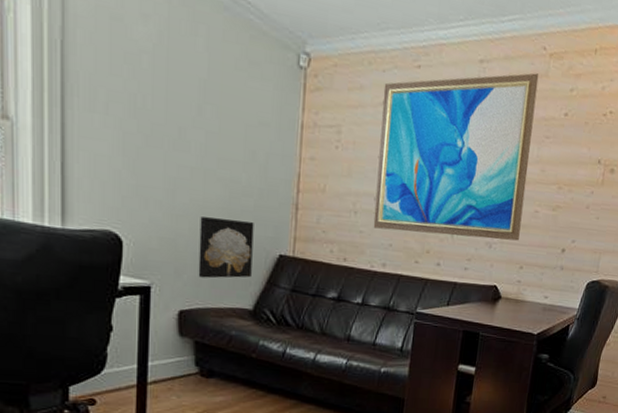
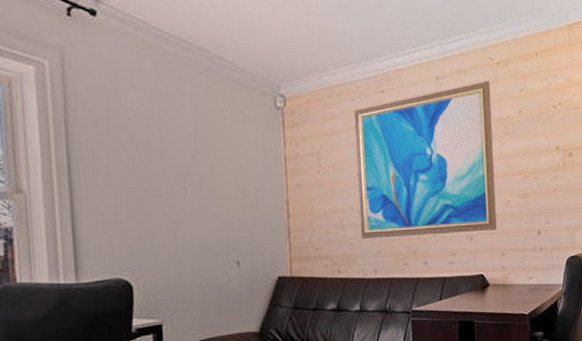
wall art: present [198,217,254,279] -> none [202,251,255,309]

